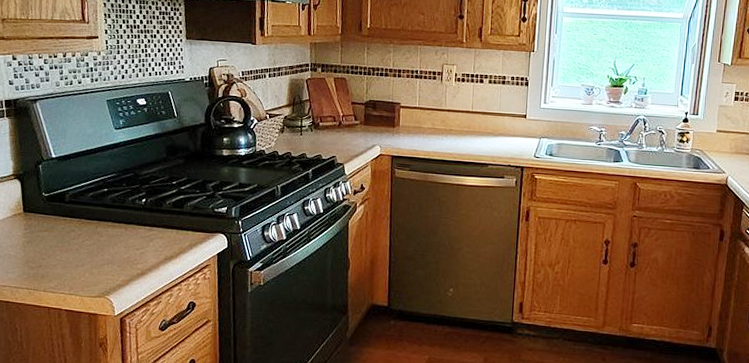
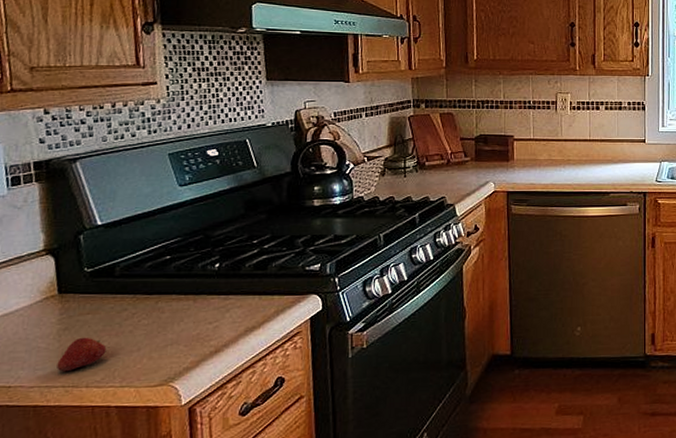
fruit: none [22,250,59,277] -> present [57,337,107,372]

